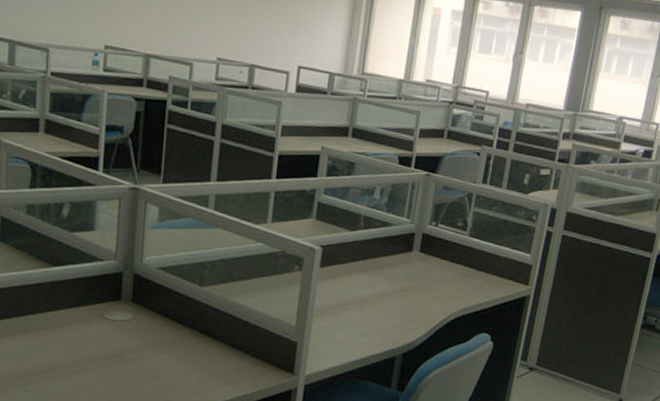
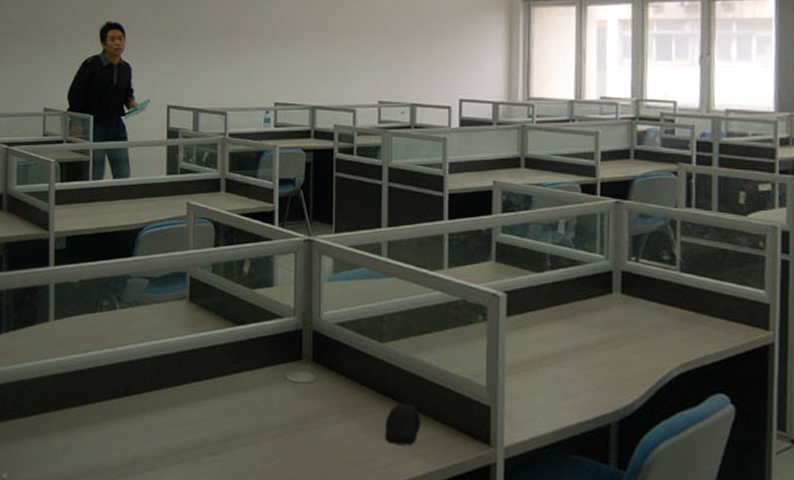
computer mouse: none [198,339,233,374] -> present [385,403,421,445]

